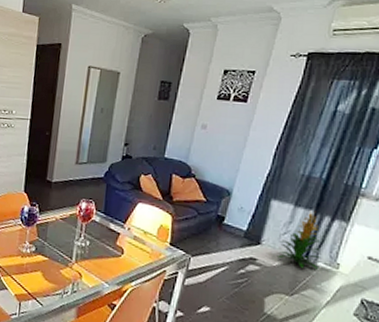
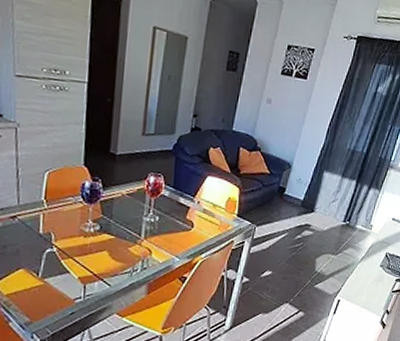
indoor plant: present [278,210,321,270] -> none [327,180,360,231]

